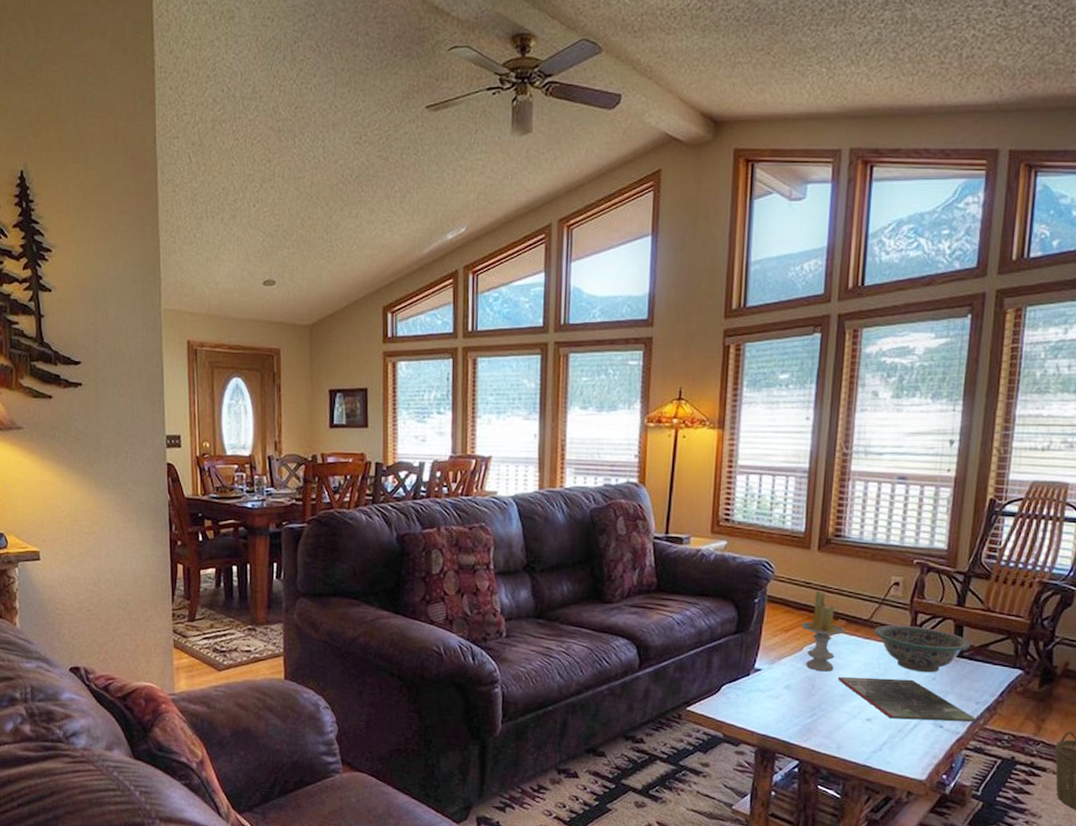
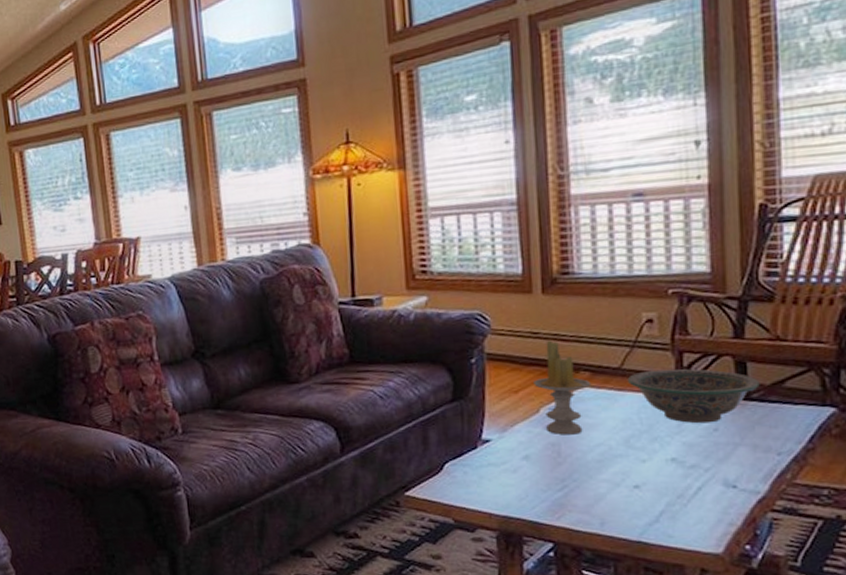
magazine: present [838,676,978,722] -> none [590,433,783,483]

